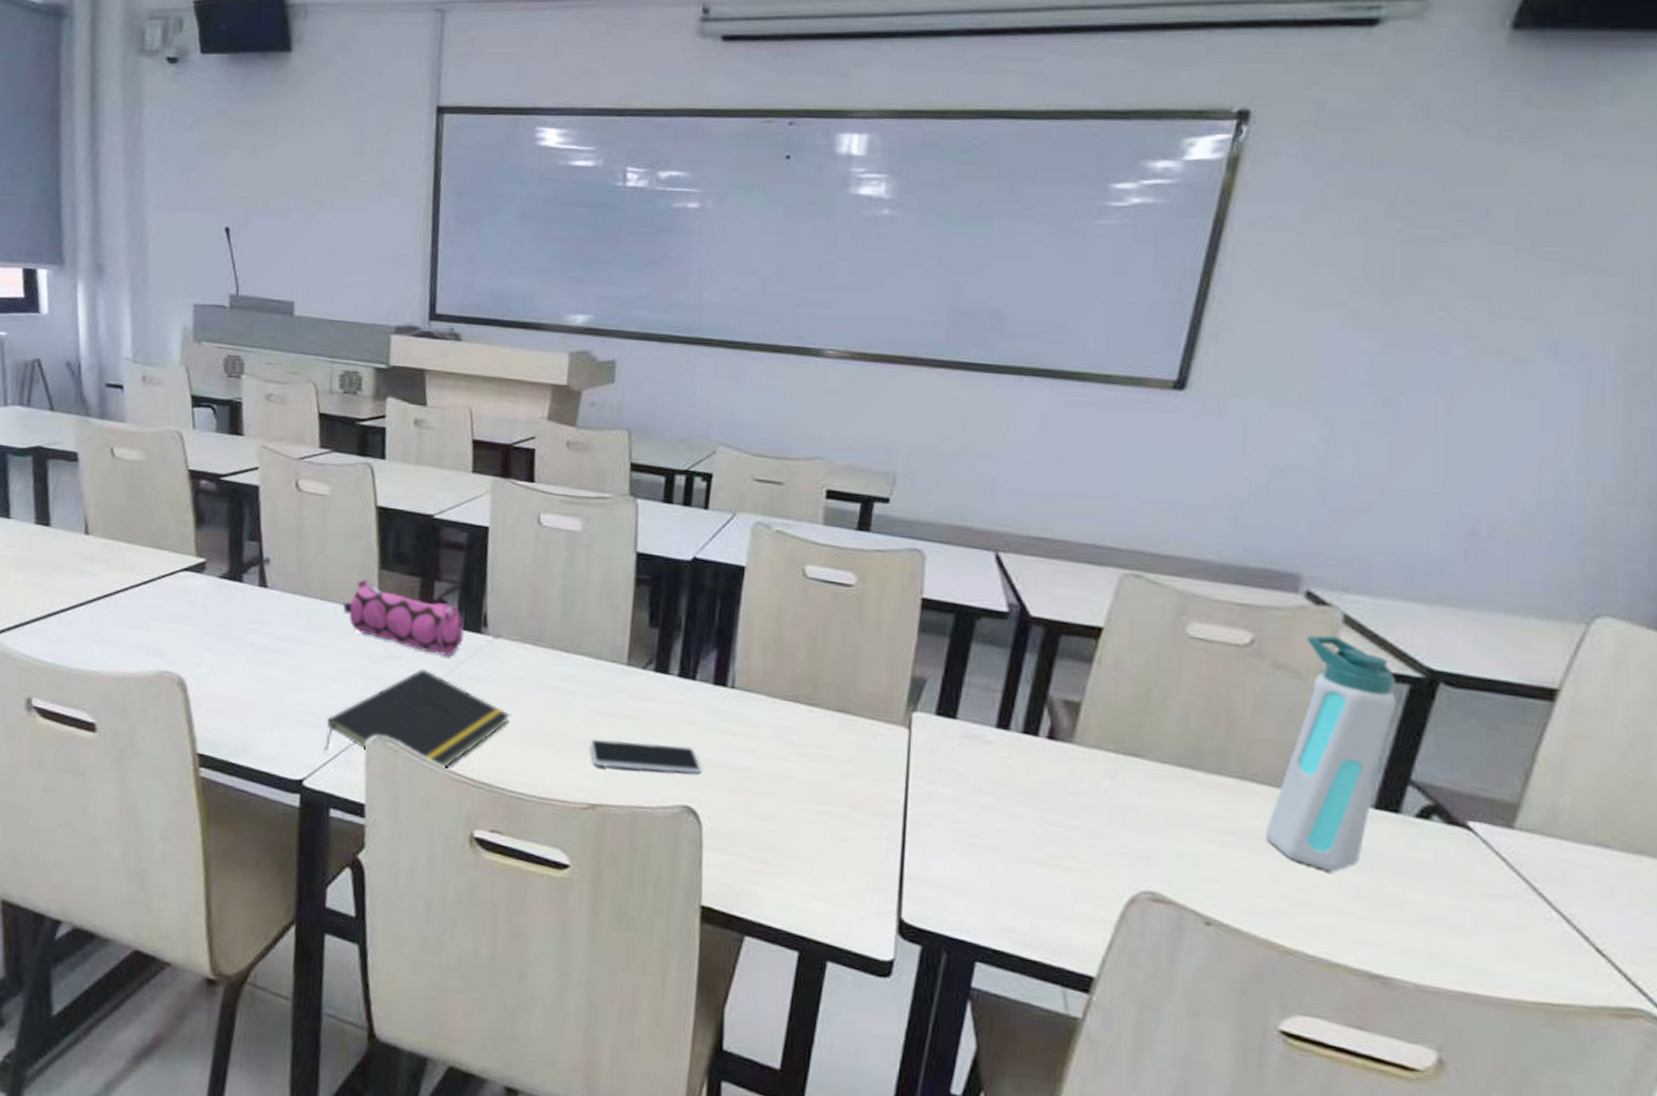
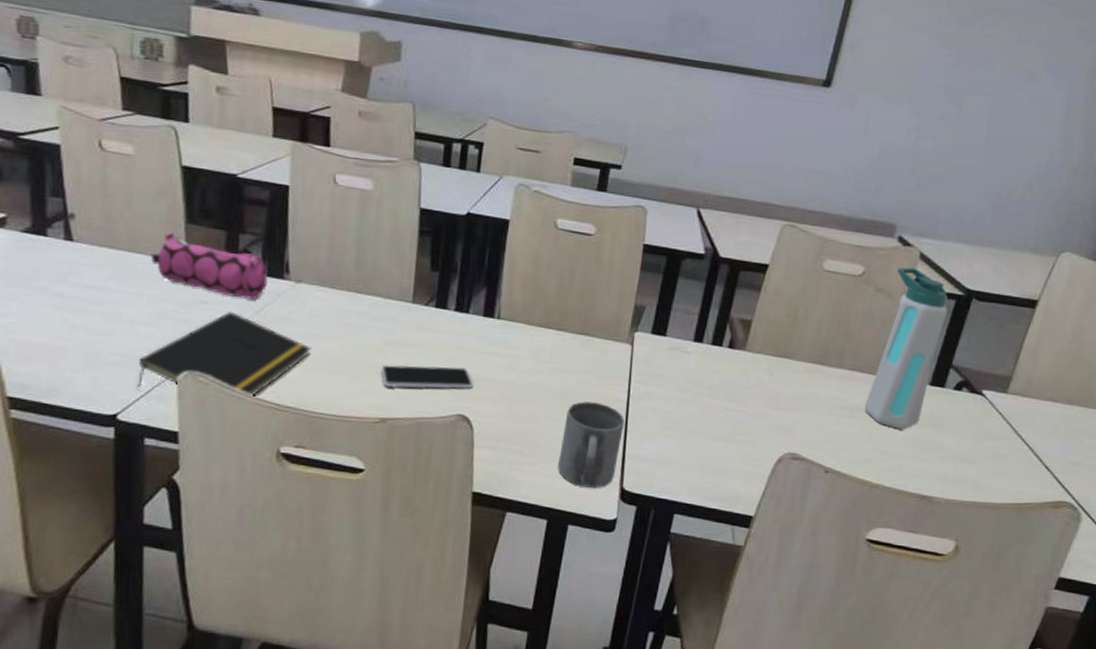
mug: none [812,799,903,916] -> present [558,401,625,488]

